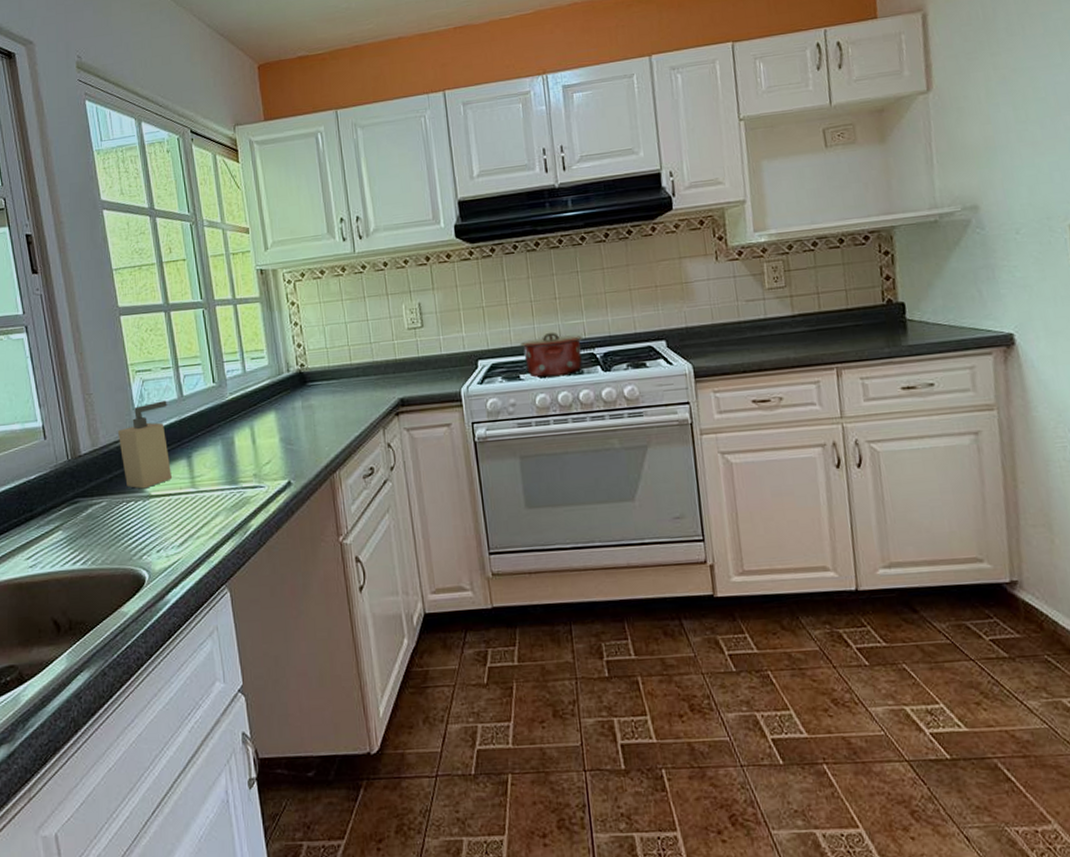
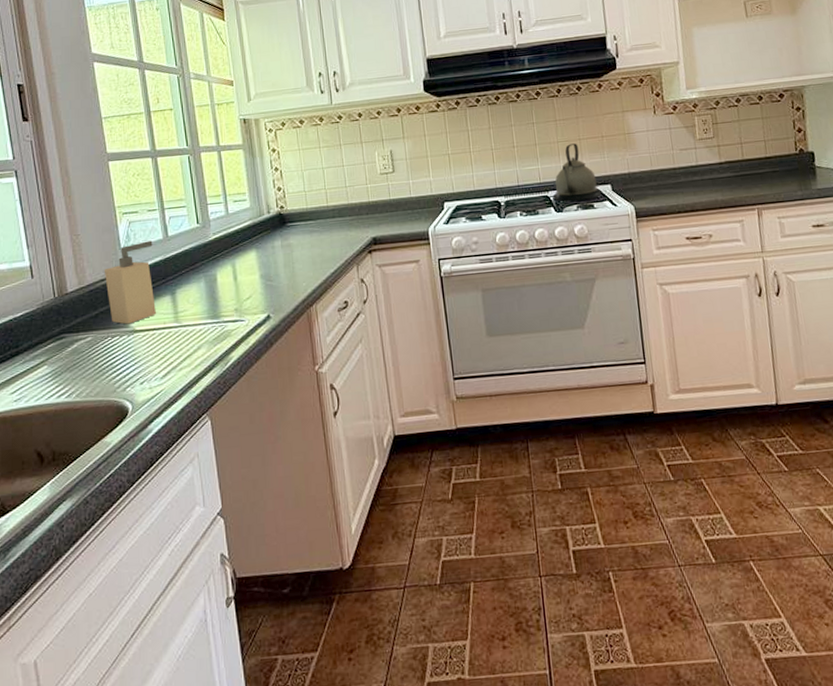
casserole: present [520,332,583,378] -> none [482,177,539,218]
kettle: none [599,294,655,361] -> present [552,143,602,202]

